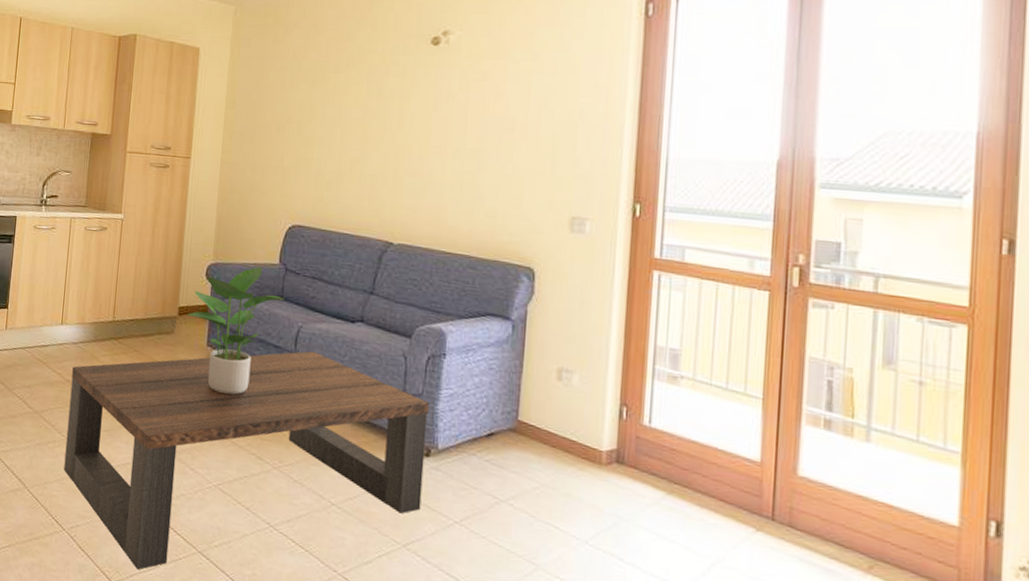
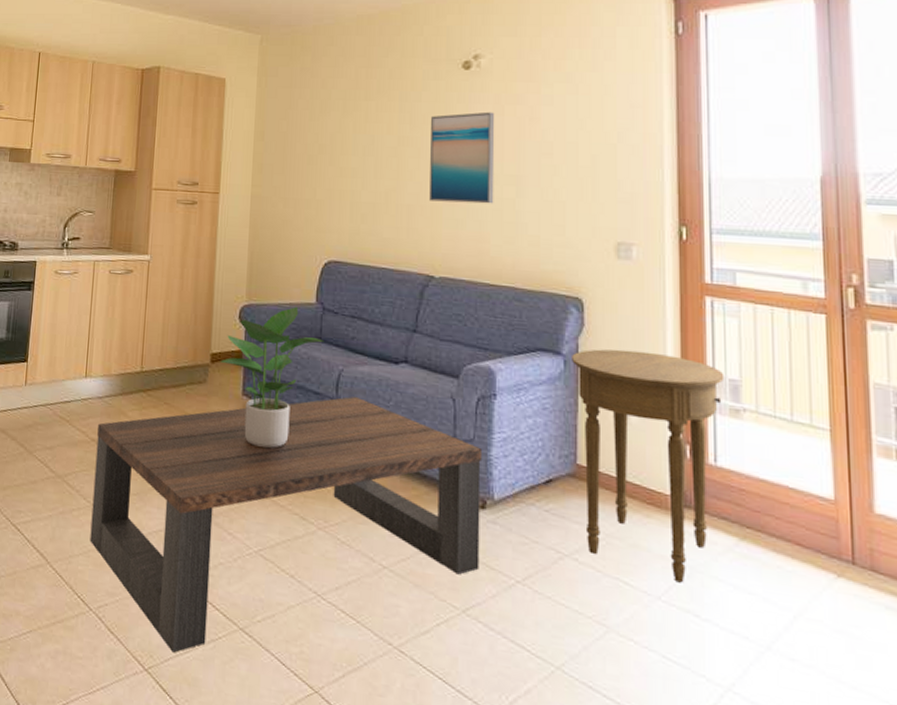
wall art: none [392,87,461,177] -> present [429,111,495,204]
side table: none [520,316,666,530] -> present [572,349,725,583]

